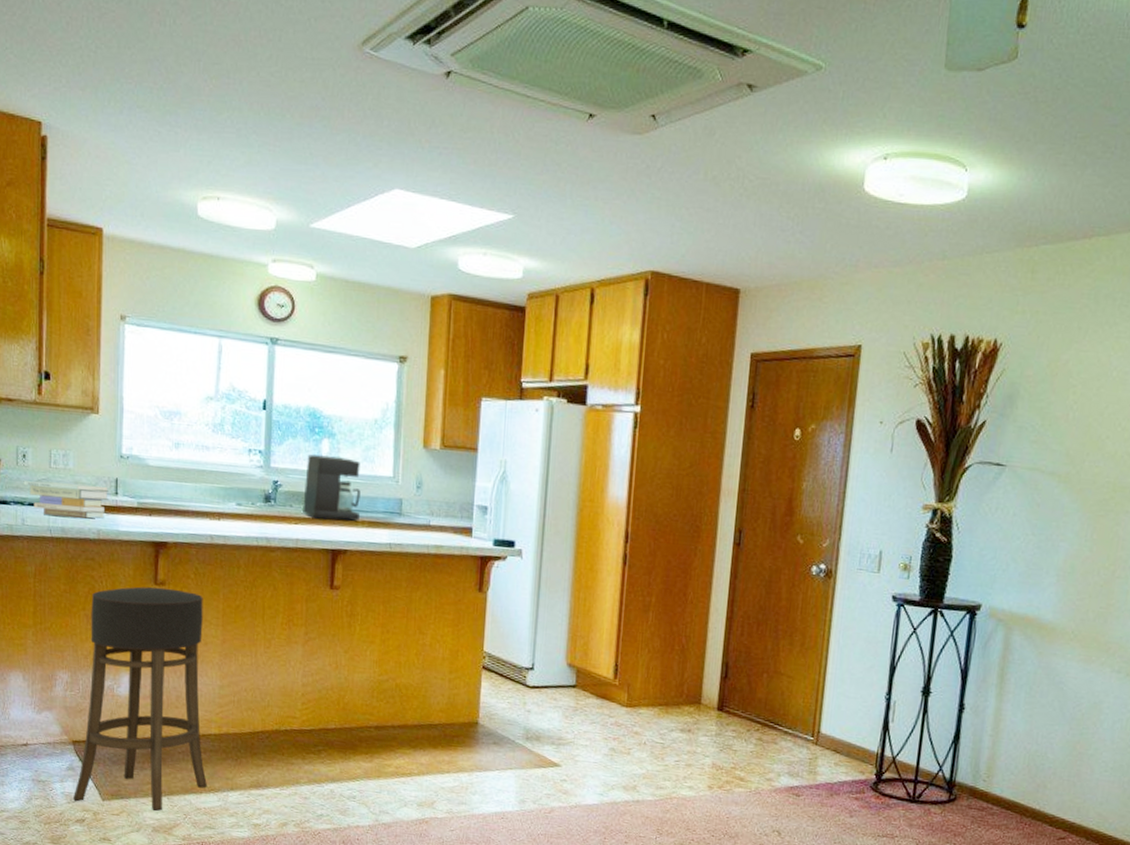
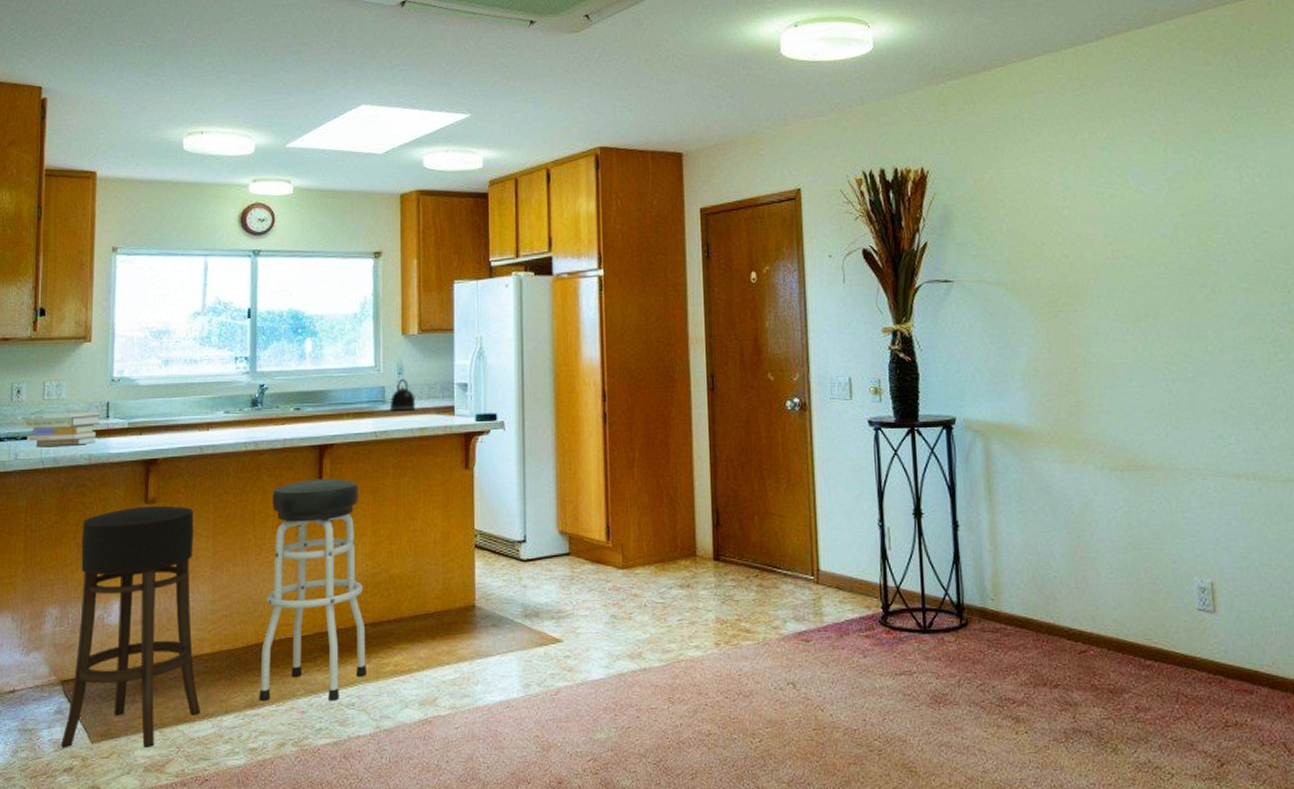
bar stool: none [263,582,371,792] -> present [259,478,368,701]
coffee maker: present [303,454,360,521] -> none [289,354,344,416]
kettle: none [406,493,433,527] -> present [389,379,416,411]

